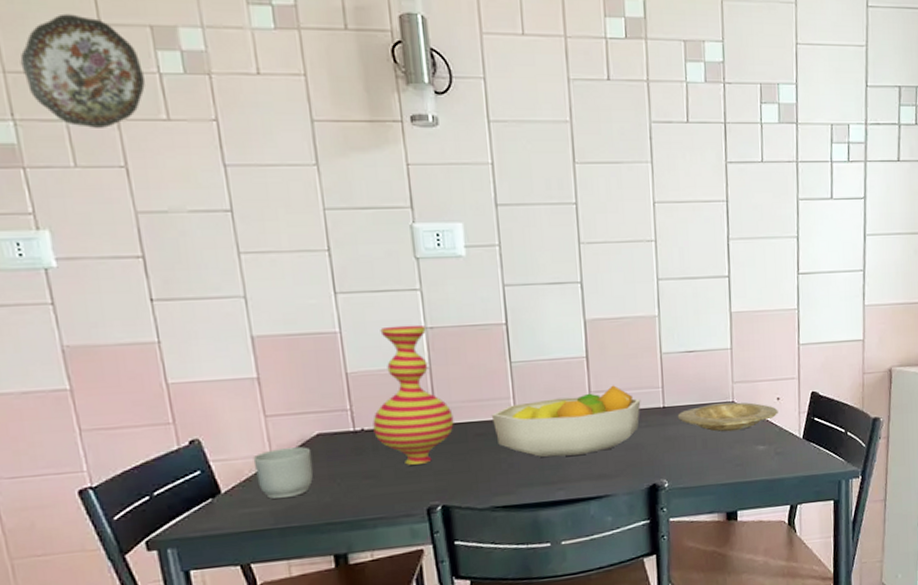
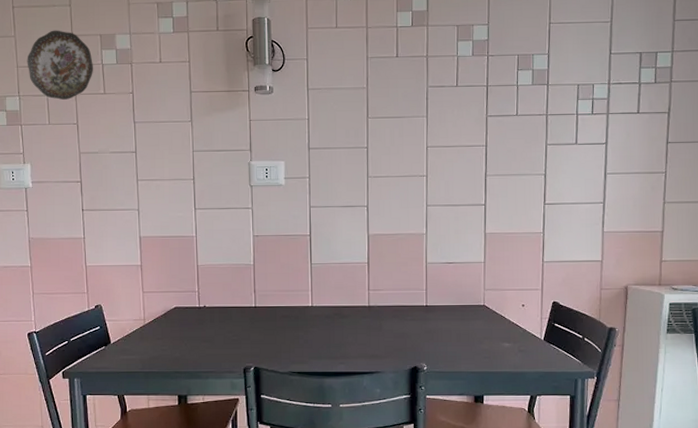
mug: present [253,447,314,499] -> none [133,315,170,351]
vase: present [372,324,454,465] -> none [212,233,268,335]
fruit bowl: present [491,385,641,457] -> none [294,286,408,338]
plate: present [677,402,778,432] -> none [437,306,523,330]

